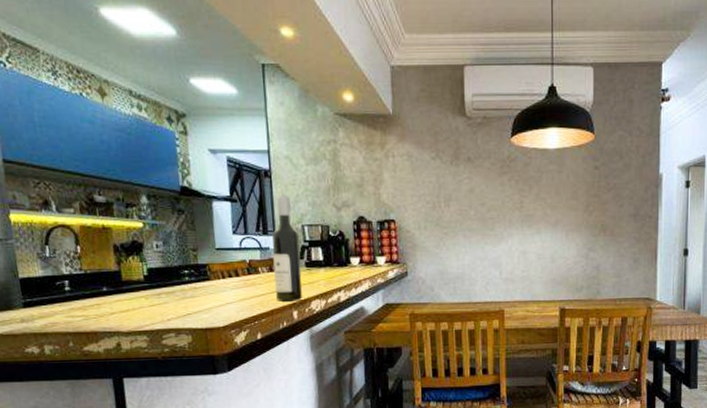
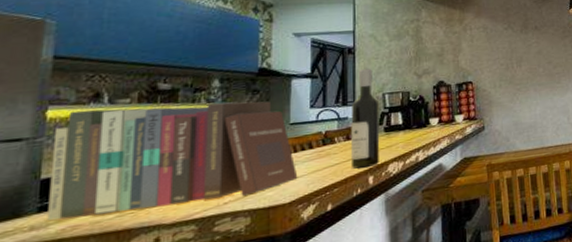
books: none [20,216,229,317] -> present [47,101,298,222]

